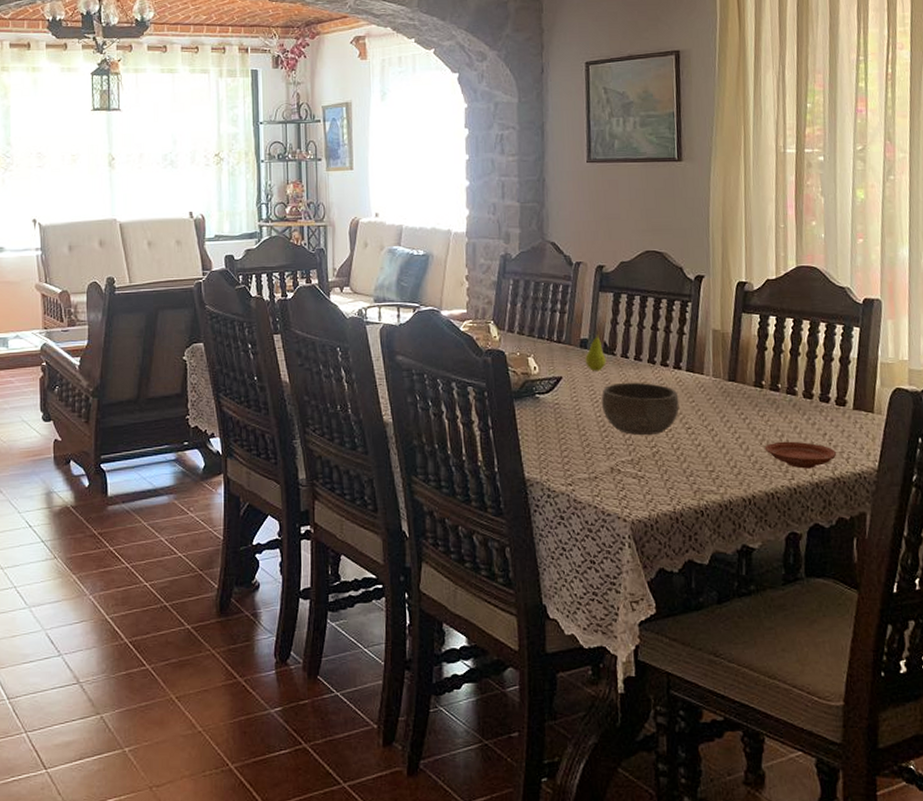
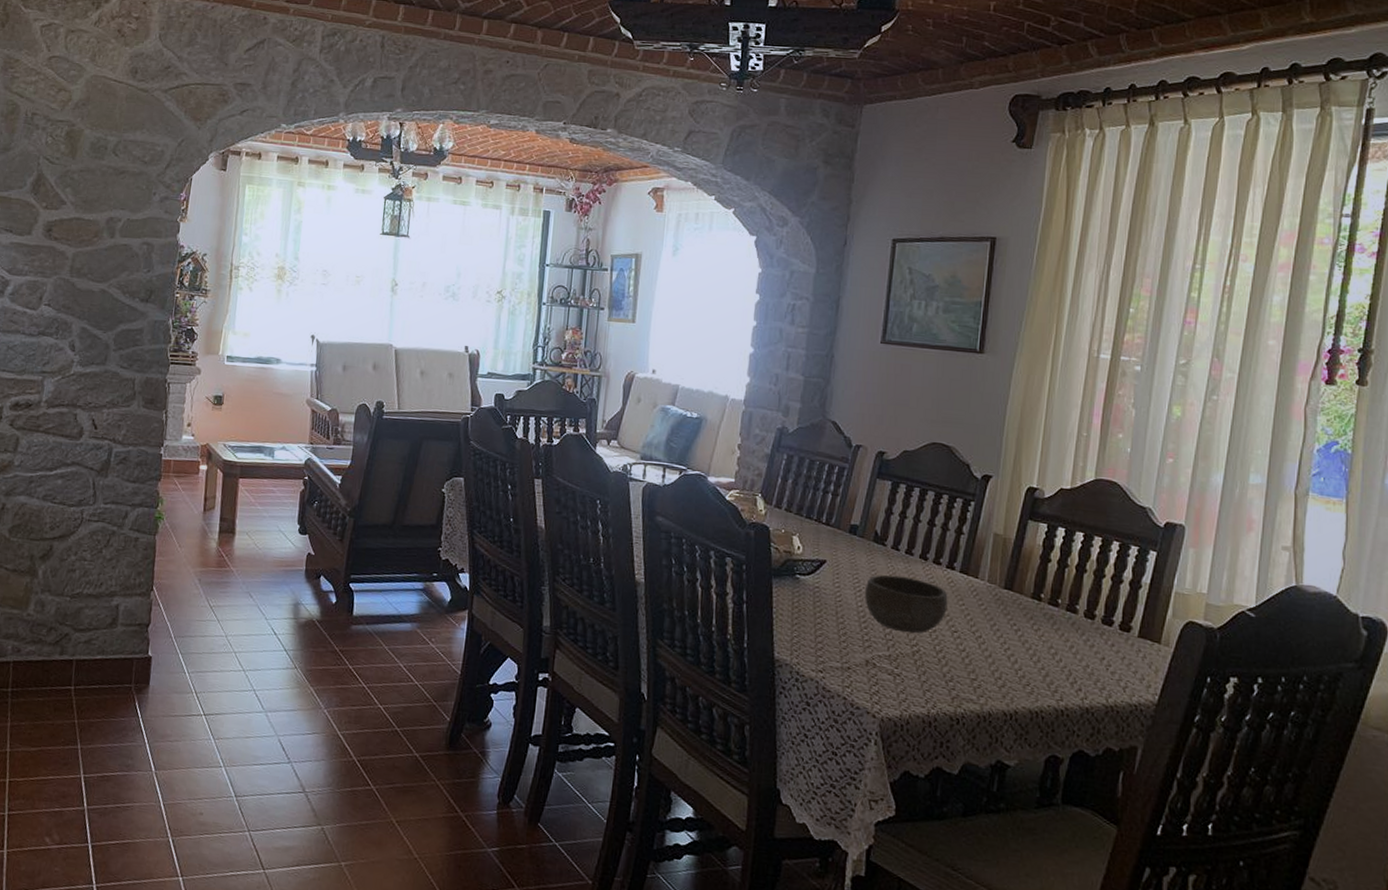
fruit: present [585,331,606,372] -> none [853,518,875,561]
plate: present [764,441,837,469] -> none [1034,659,1114,693]

